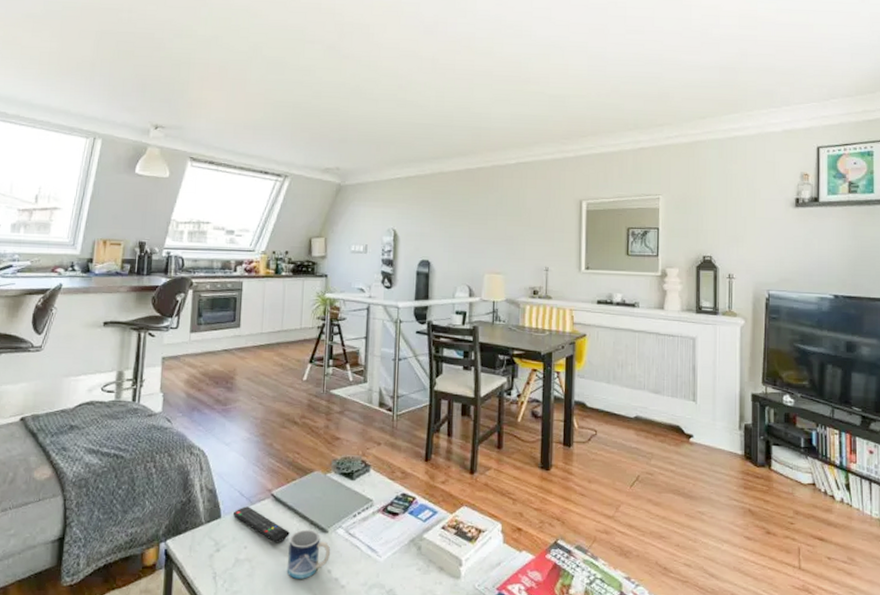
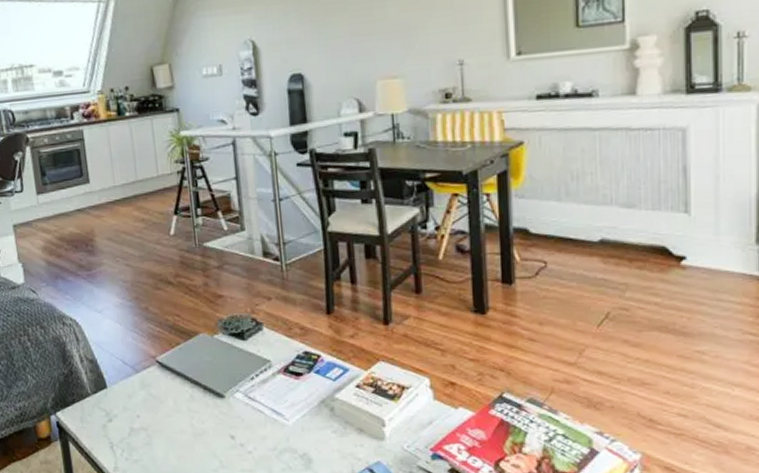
remote control: present [232,506,290,543] -> none [118,375,183,411]
mug: present [286,529,331,579] -> none [183,395,232,446]

